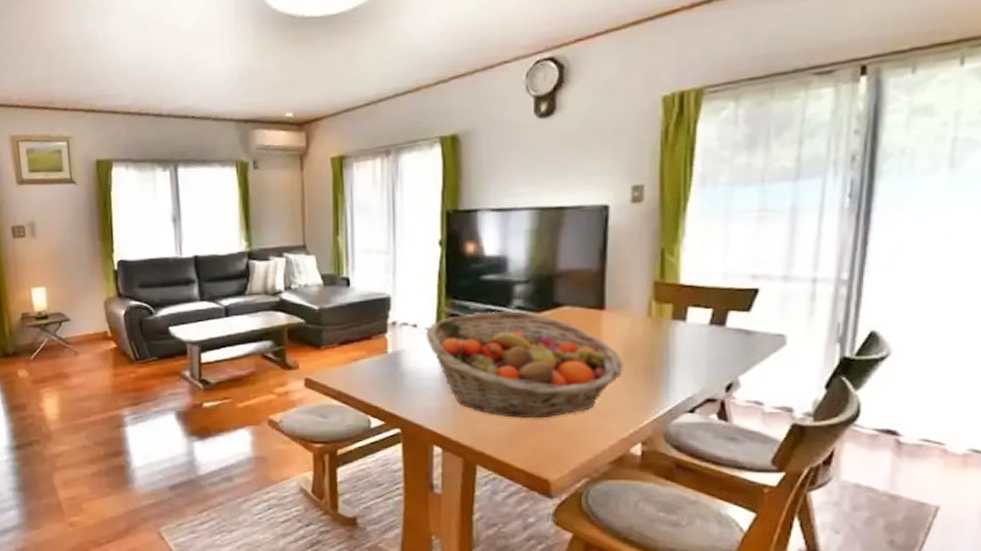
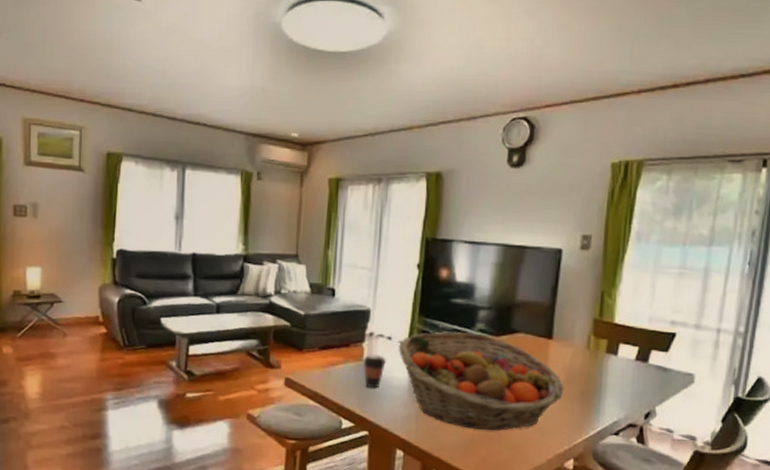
coffee cup: none [387,345,414,382] -> present [363,354,387,388]

